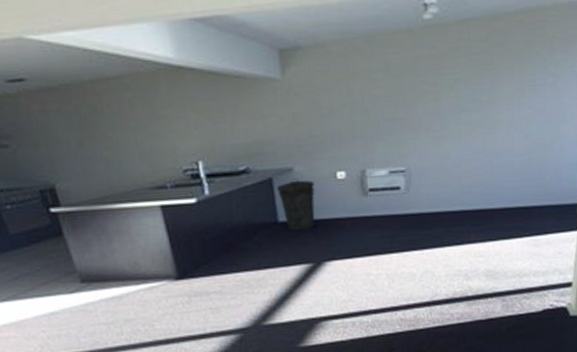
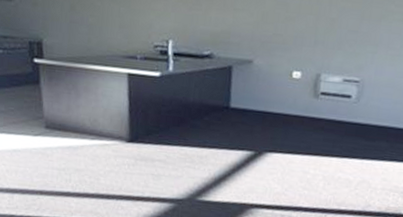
trash can: present [277,178,316,230] -> none [235,70,270,119]

